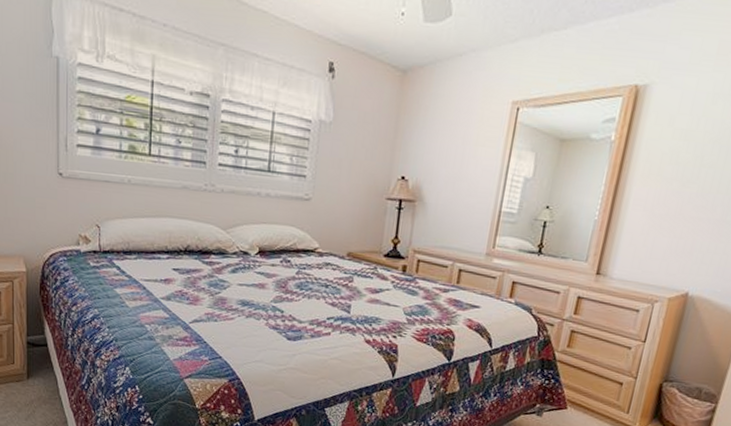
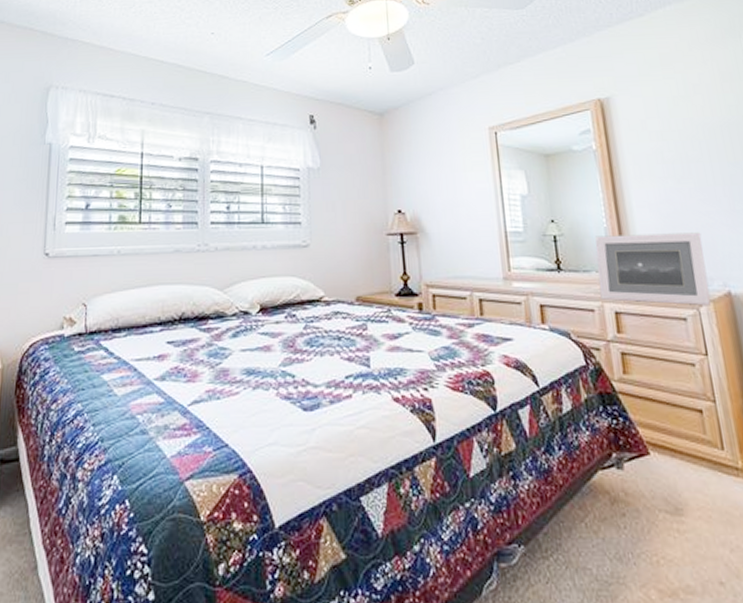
picture frame: none [569,227,684,303] -> present [595,232,712,306]

